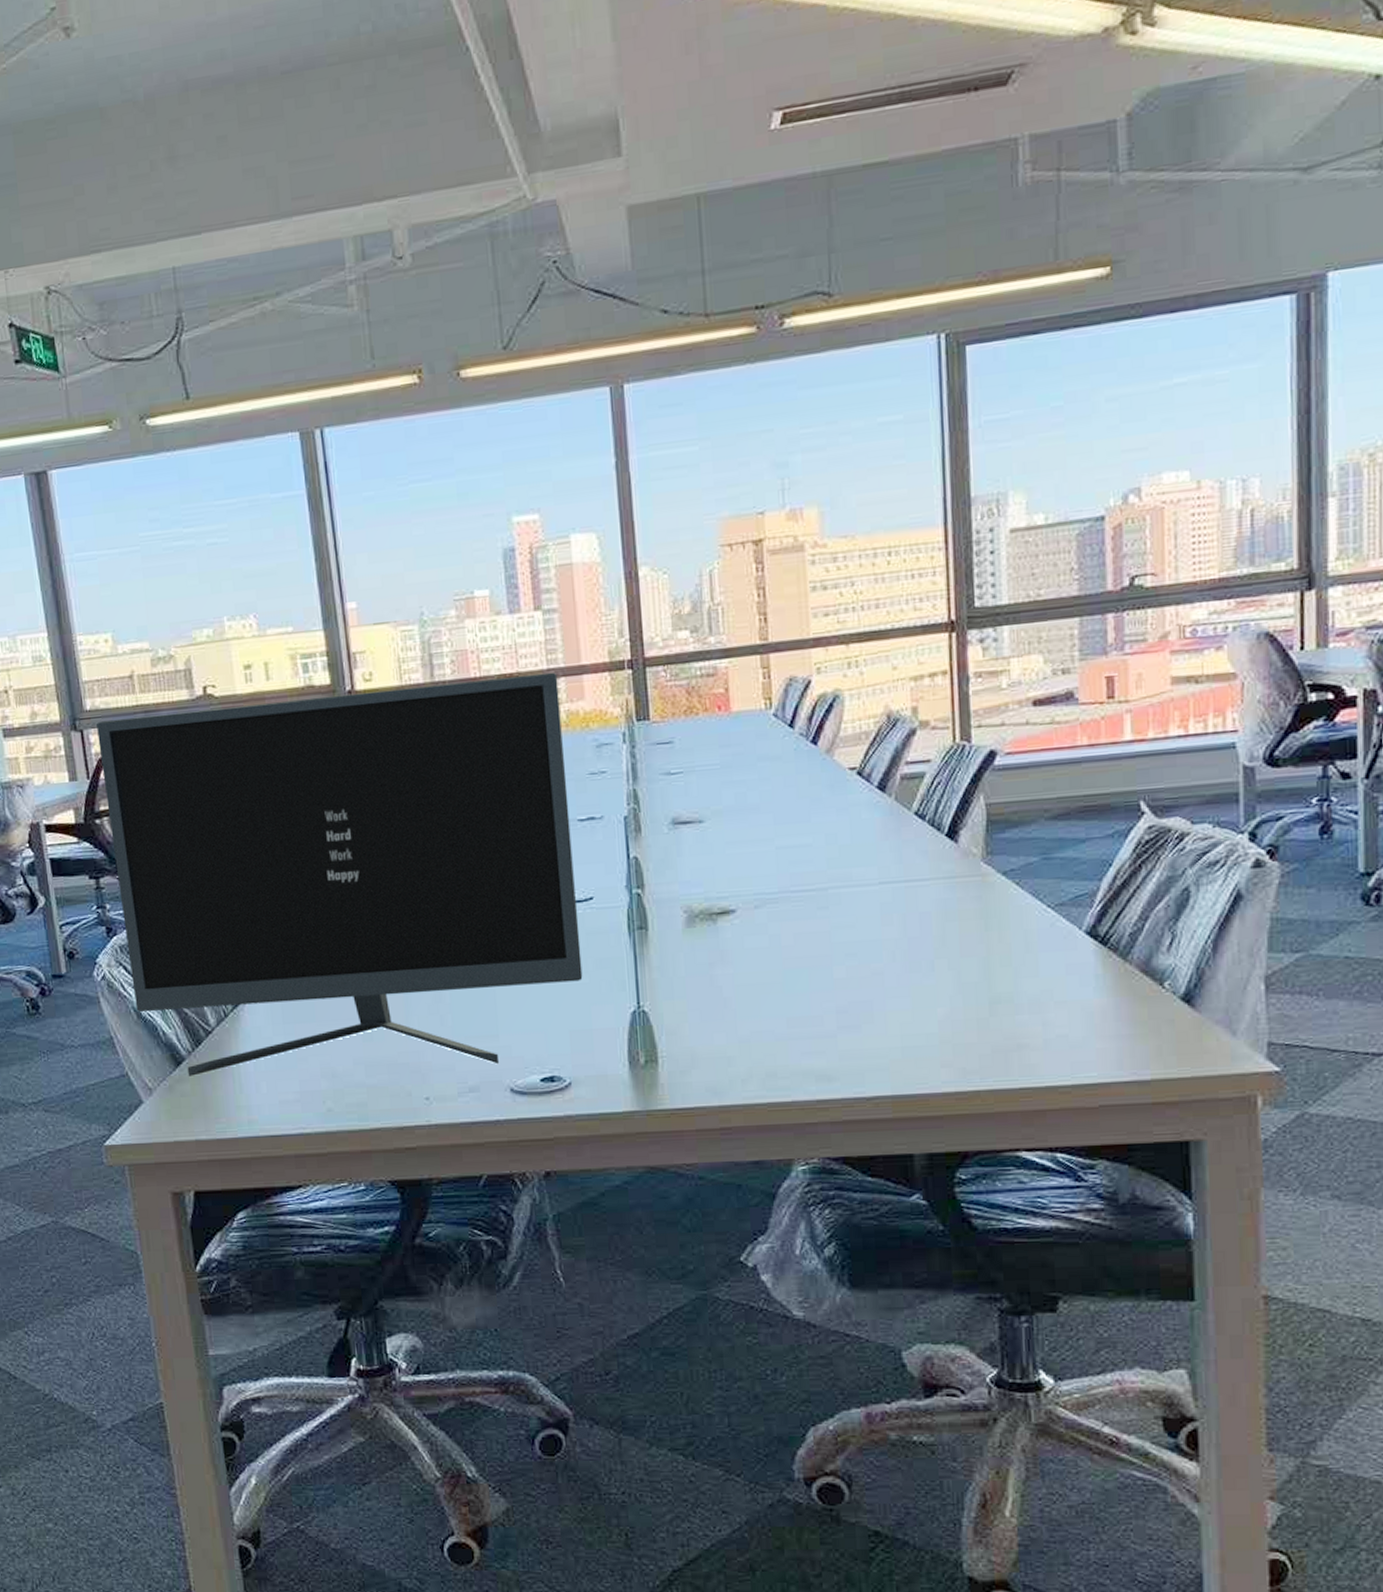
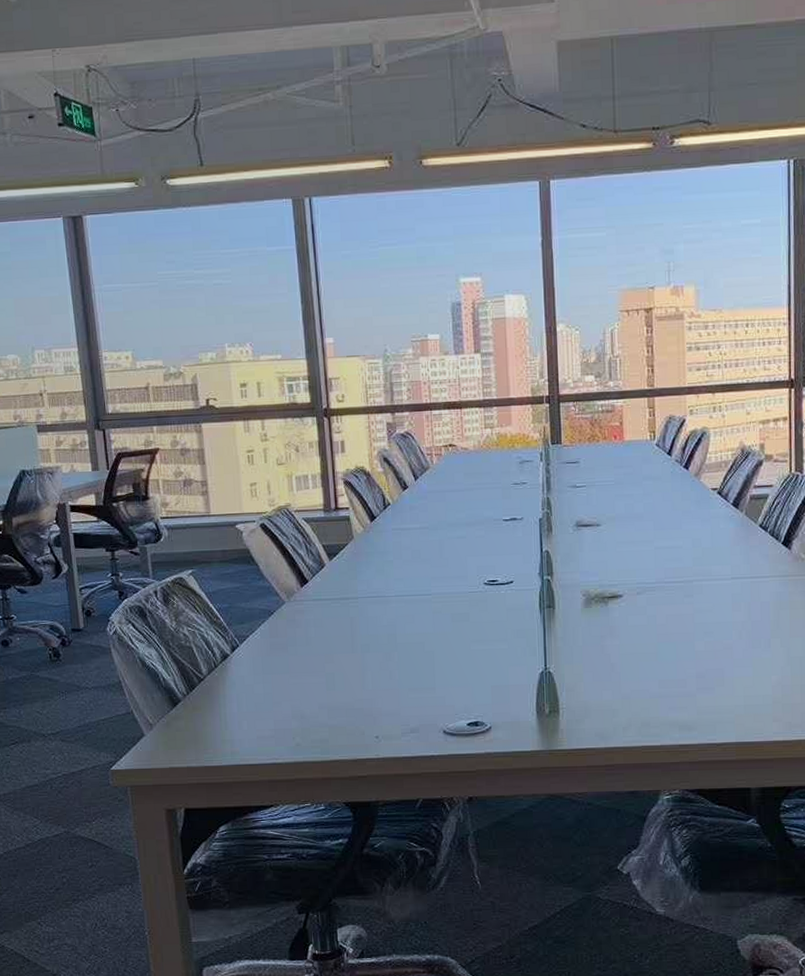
monitor: present [96,672,583,1076] -> none [117,402,503,715]

